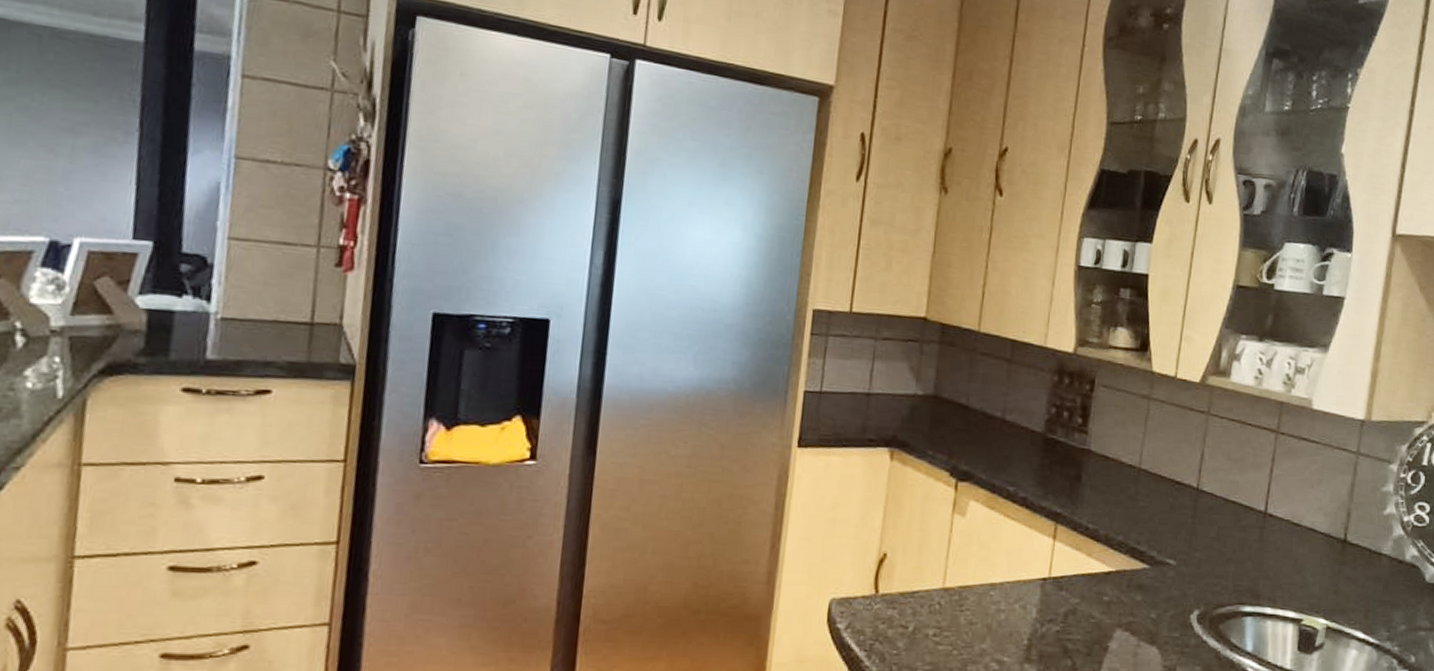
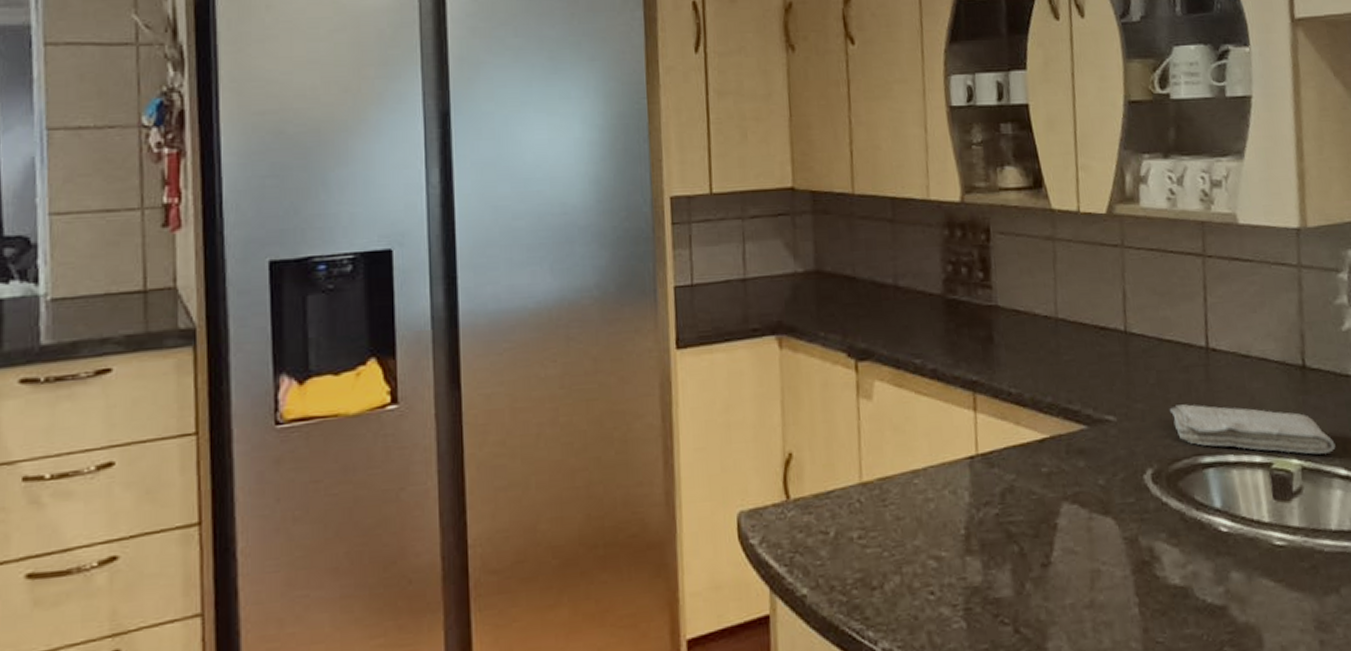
washcloth: none [1223,558,1359,618] -> present [1169,404,1336,455]

